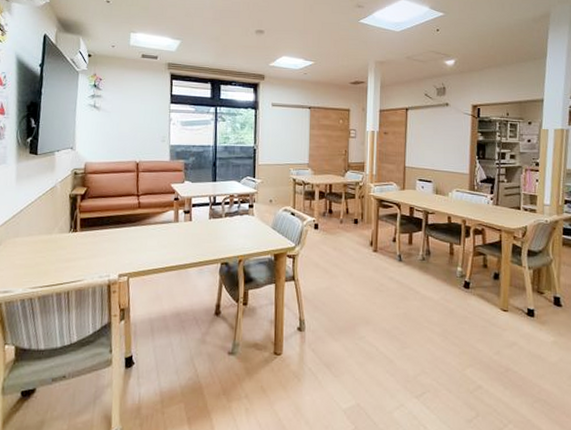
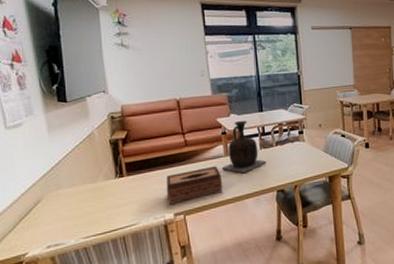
tissue box: none [114,230,169,265] -> present [166,165,223,205]
vase: none [170,189,214,242] -> present [222,121,267,174]

